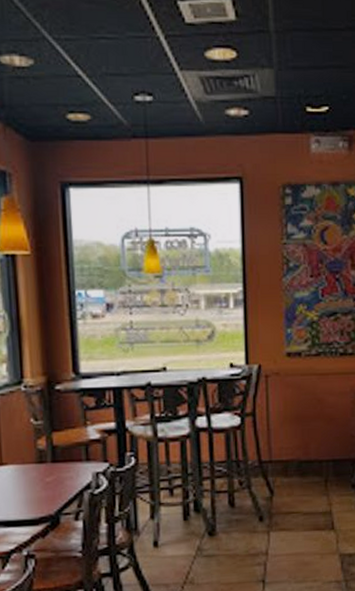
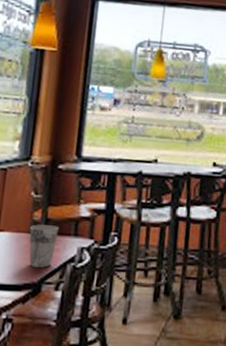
cup: none [36,452,69,499] -> present [29,224,59,268]

